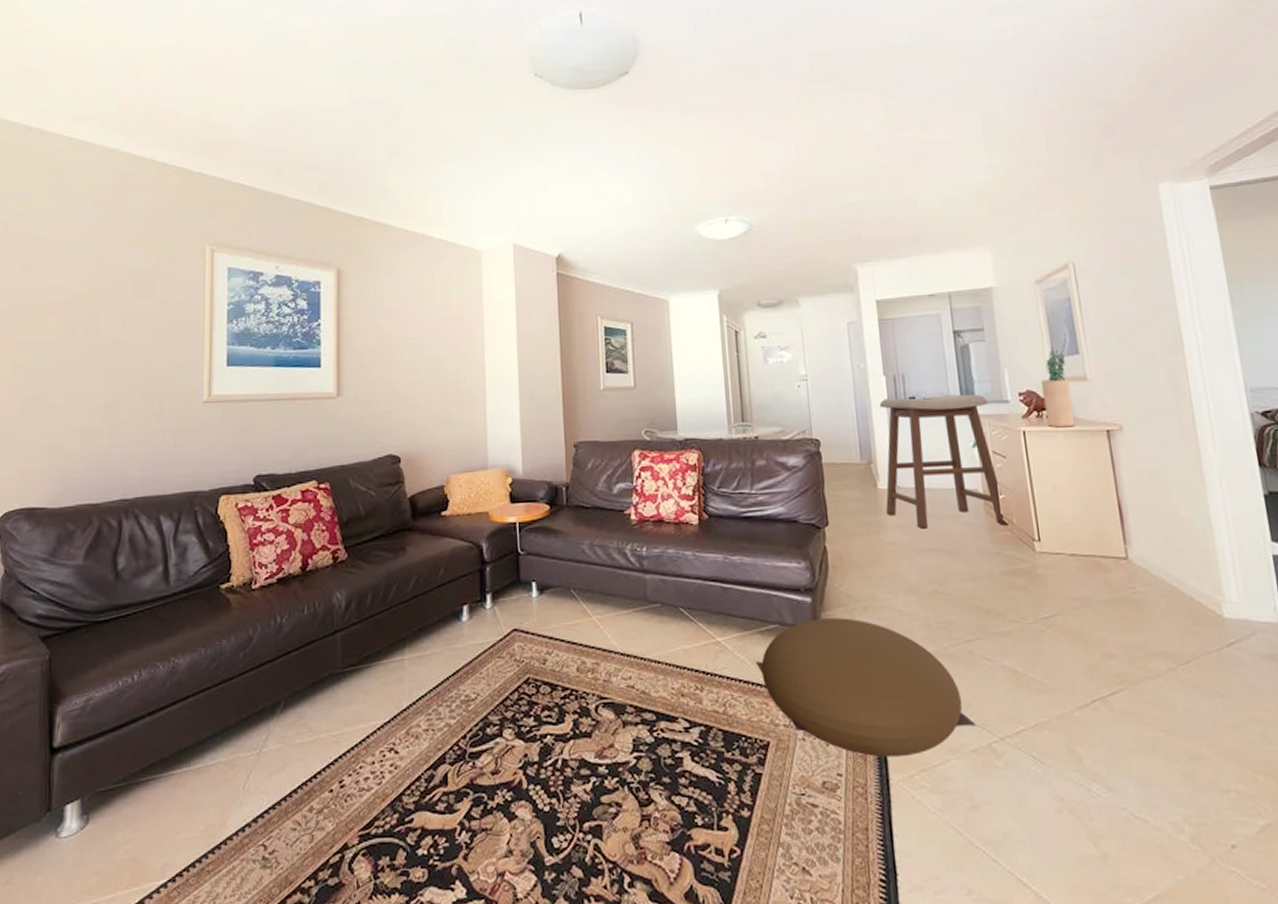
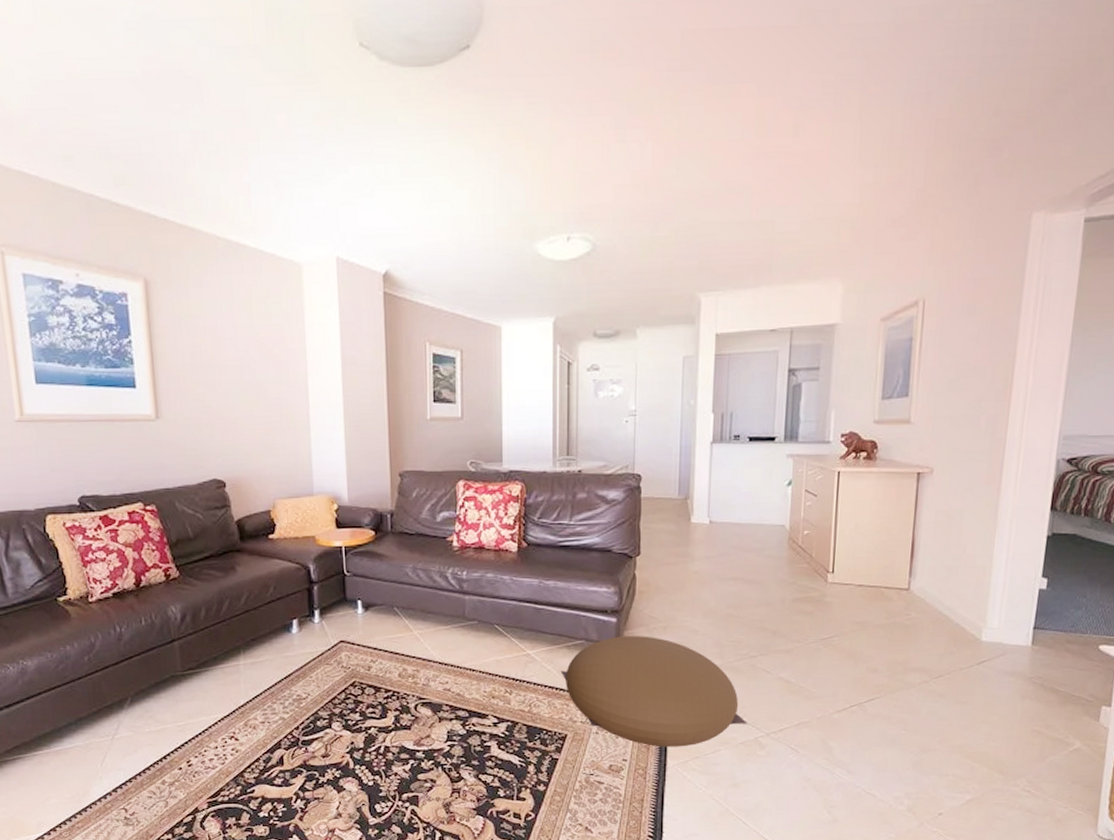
bar stool: present [879,394,1010,529] -> none [695,434,811,560]
vase: present [1040,347,1075,428] -> none [862,388,894,469]

